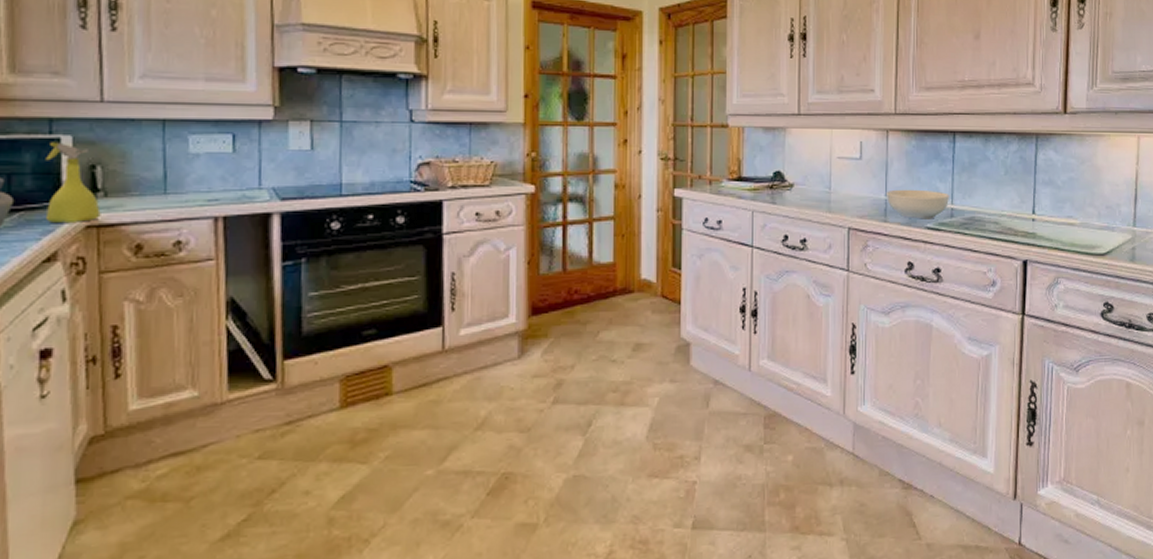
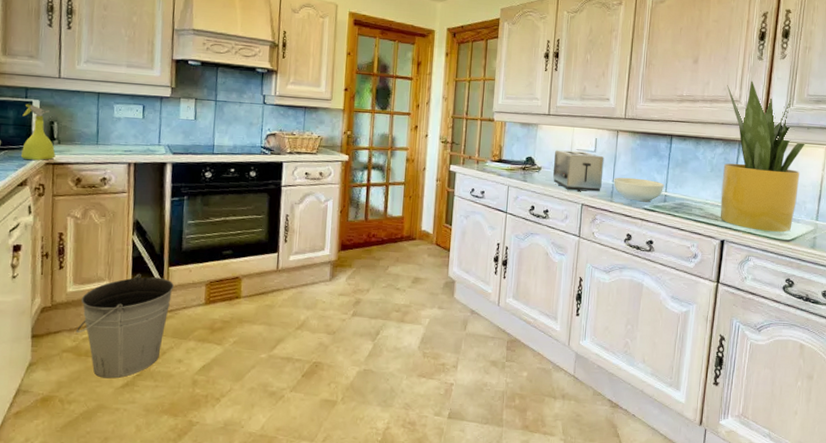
bucket: none [144,375,292,531] -> present [75,274,174,379]
toaster: none [808,160,873,211] -> present [552,150,604,192]
planter: none [1017,58,1115,245] -> present [720,81,806,233]

